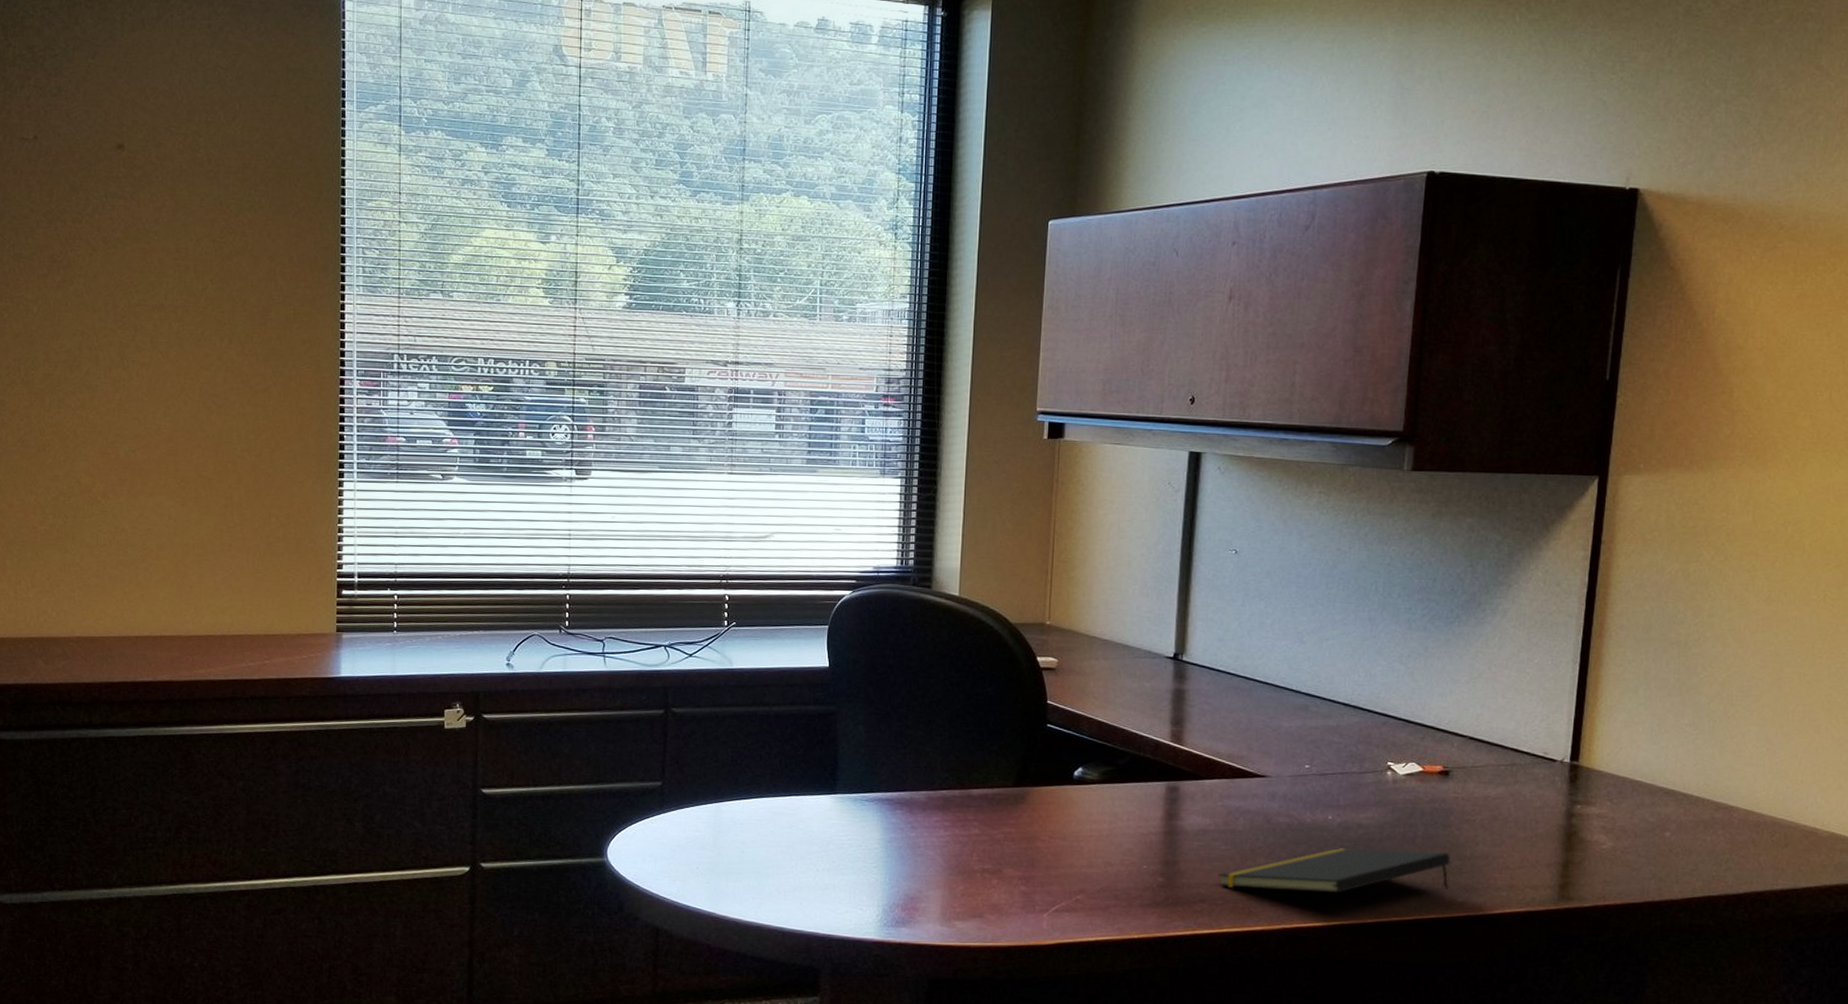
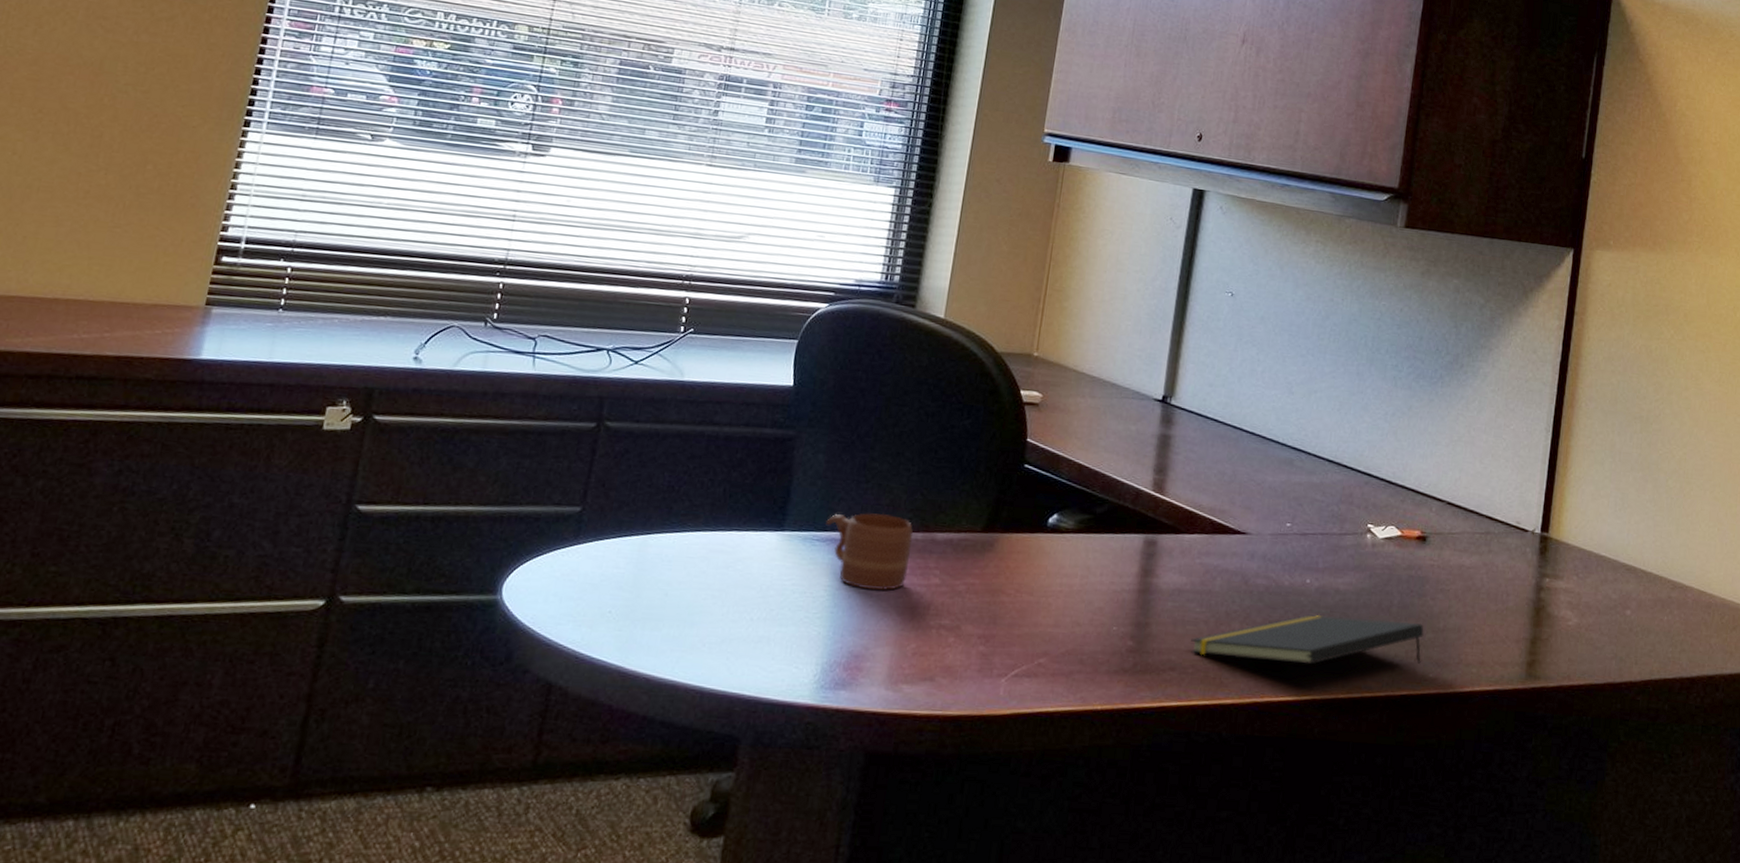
mug: none [872,774,950,841] -> present [826,513,913,590]

